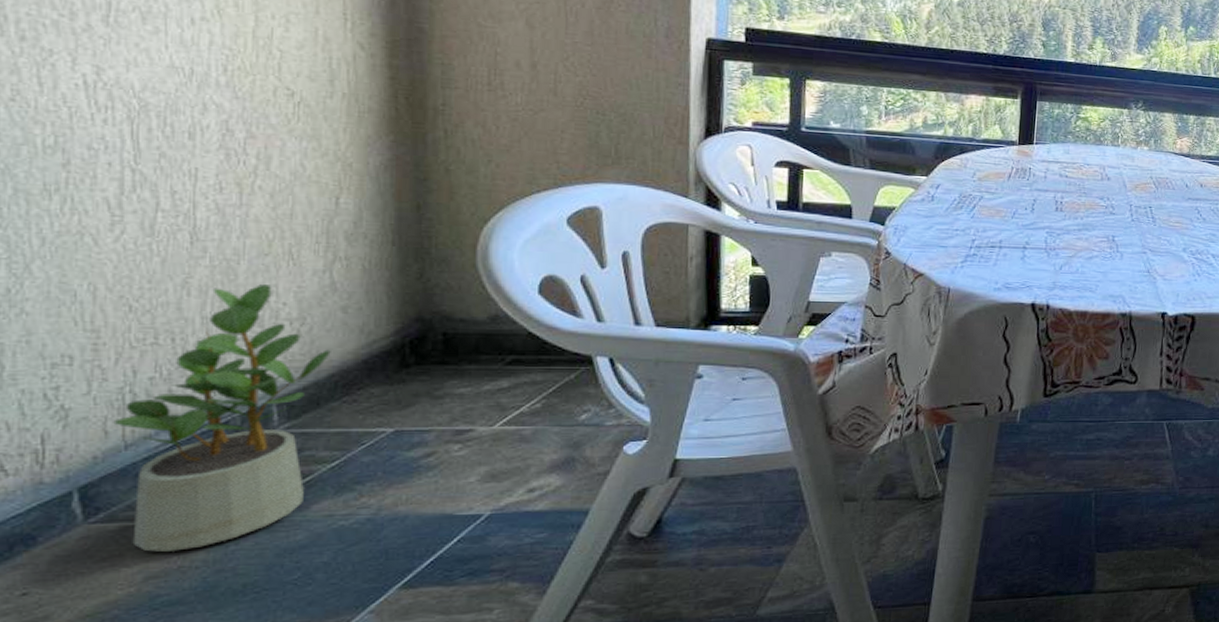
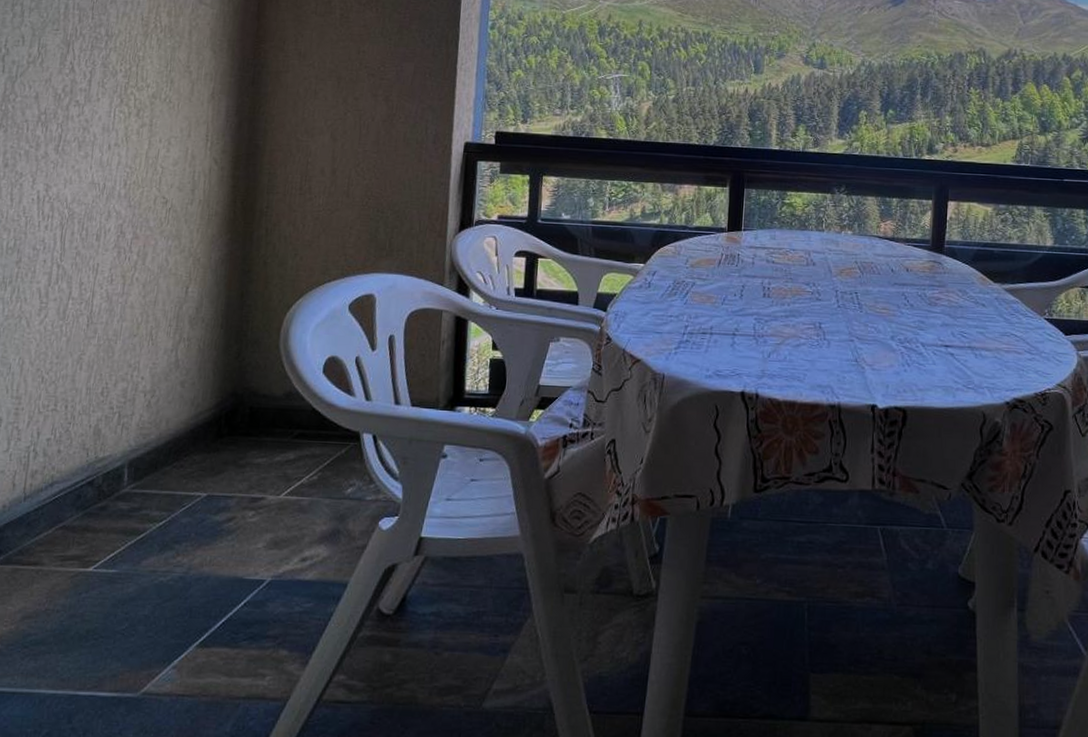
potted plant: present [113,284,331,552] -> none [18,361,170,595]

